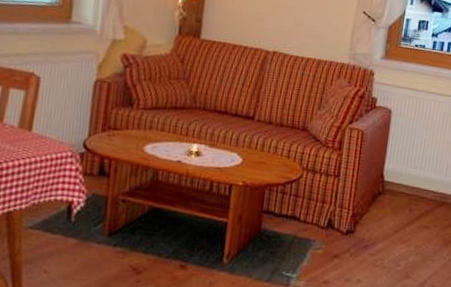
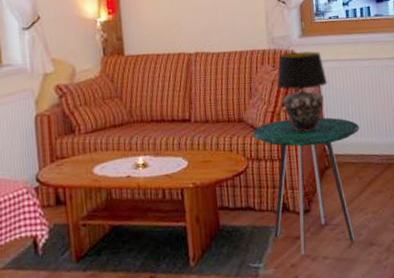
side table: none [313,137,421,273] -> present [252,117,360,255]
table lamp: none [348,71,400,154] -> present [276,50,328,131]

